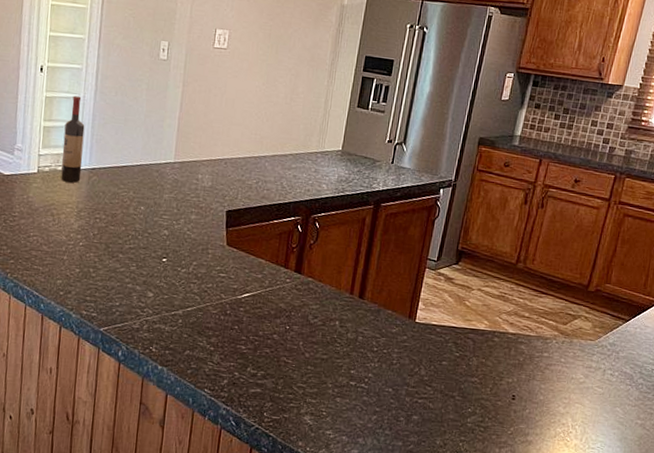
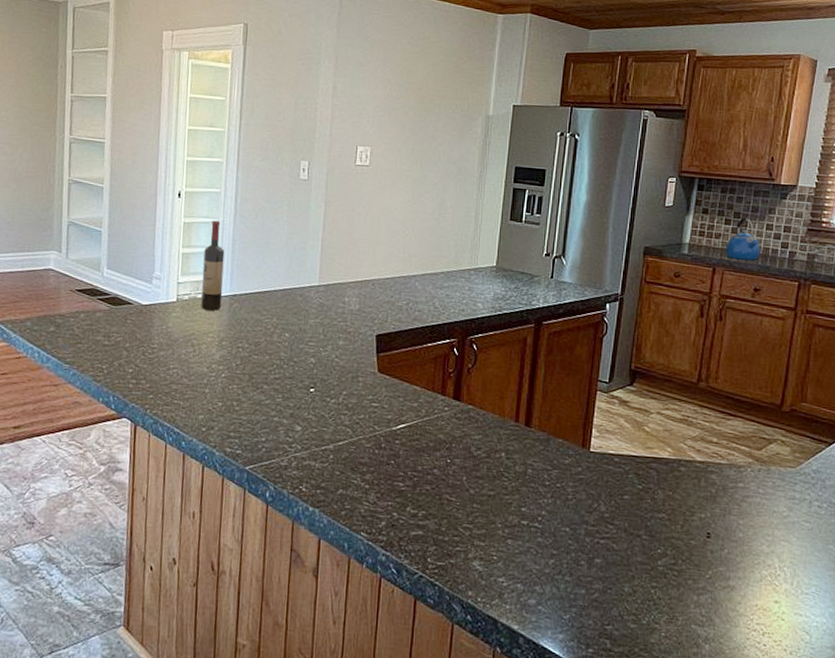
kettle: none [552,114,584,155] -> present [726,218,760,261]

